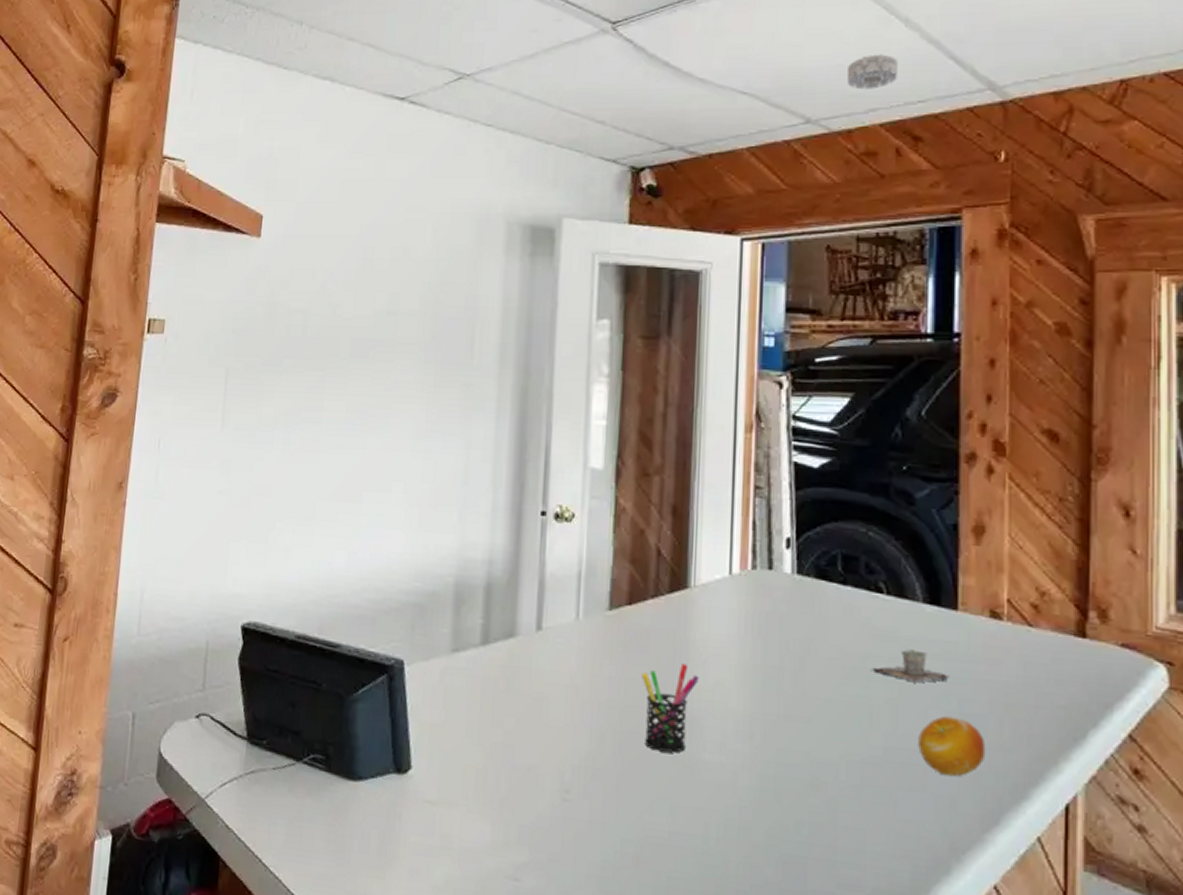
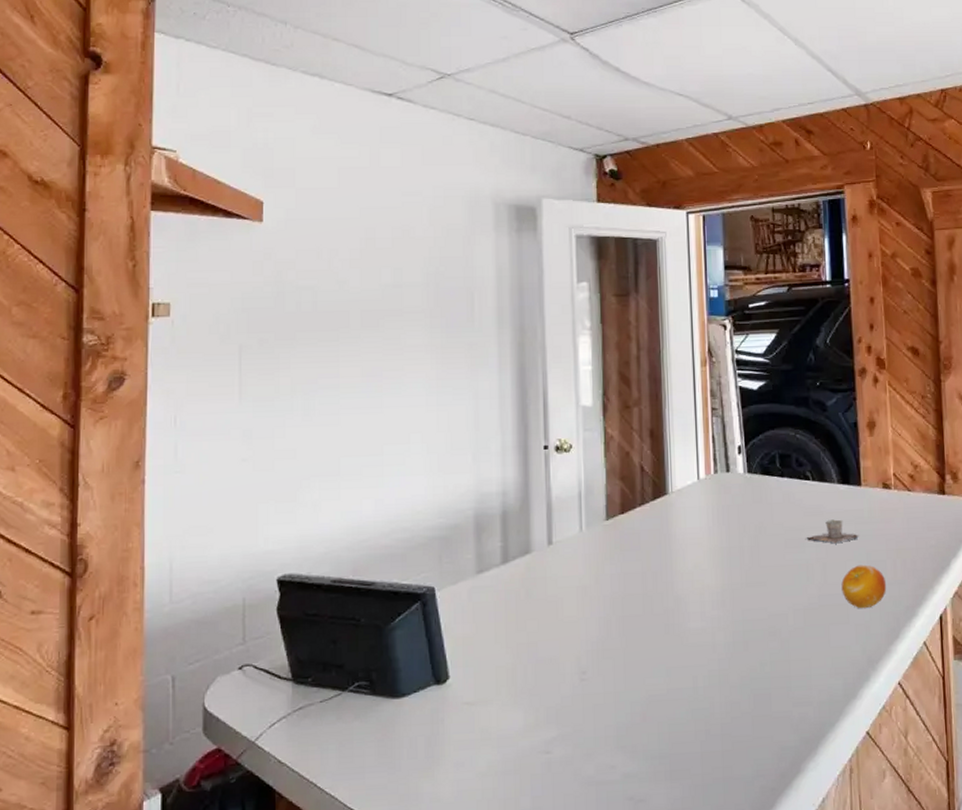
pen holder: present [641,663,698,753] -> none [636,554,680,627]
smoke detector: present [848,54,898,90] -> none [756,66,792,93]

